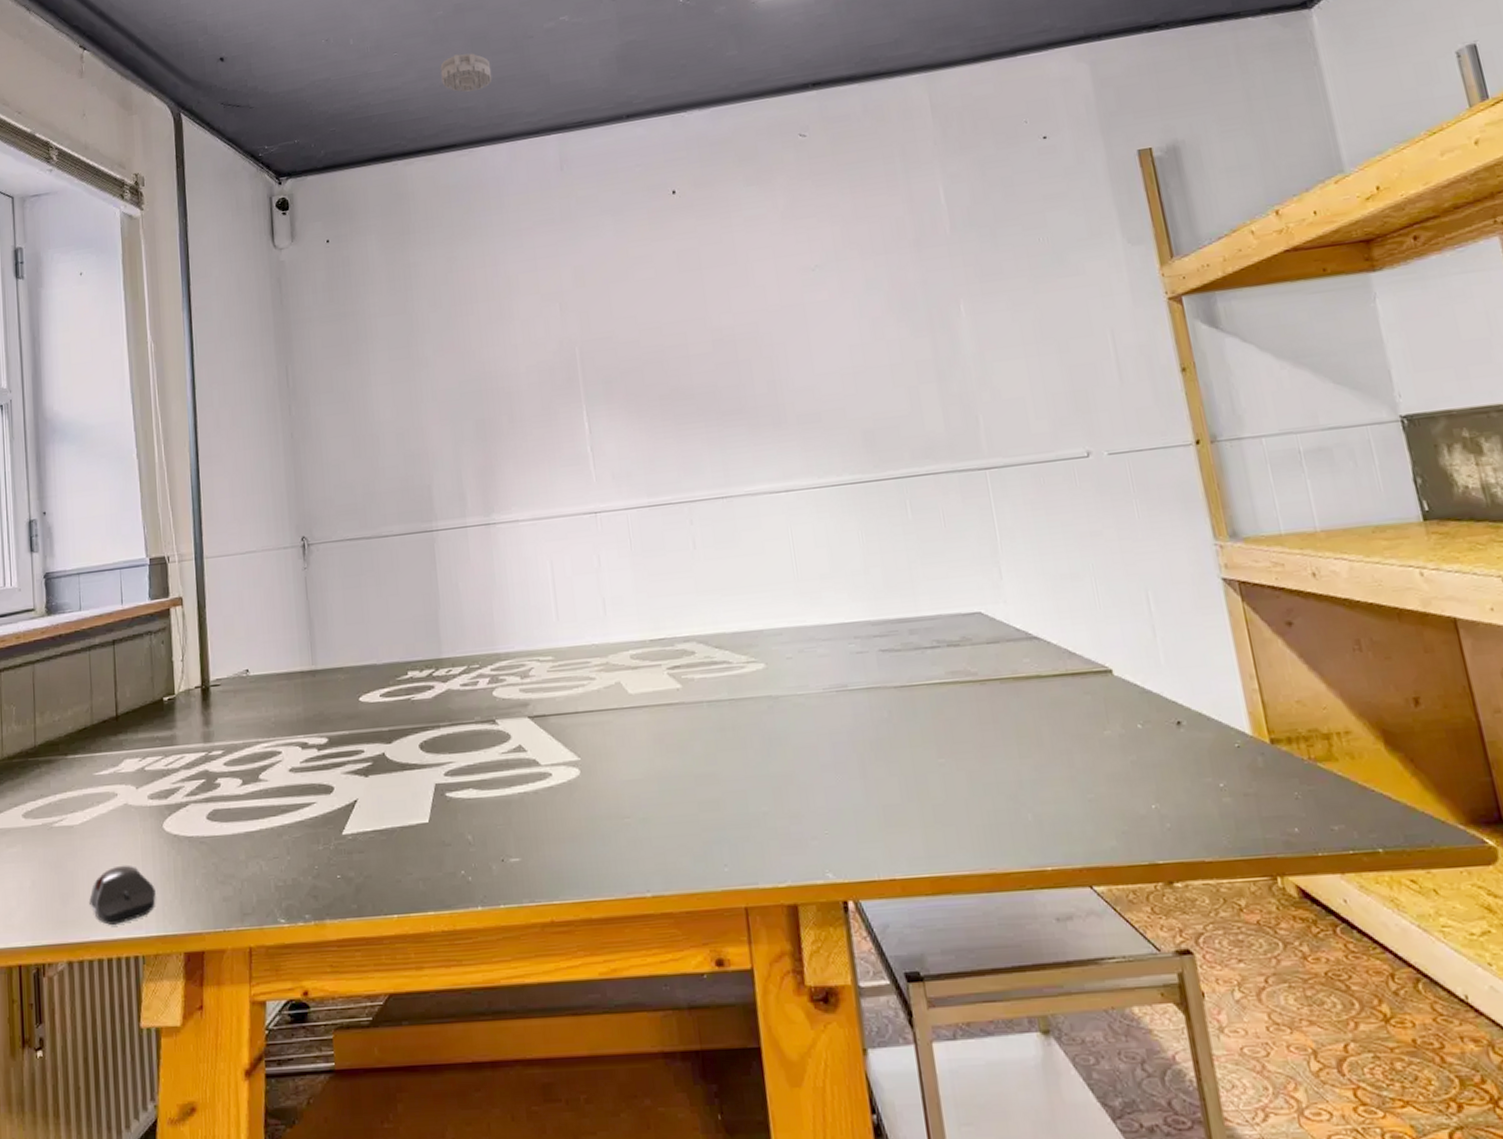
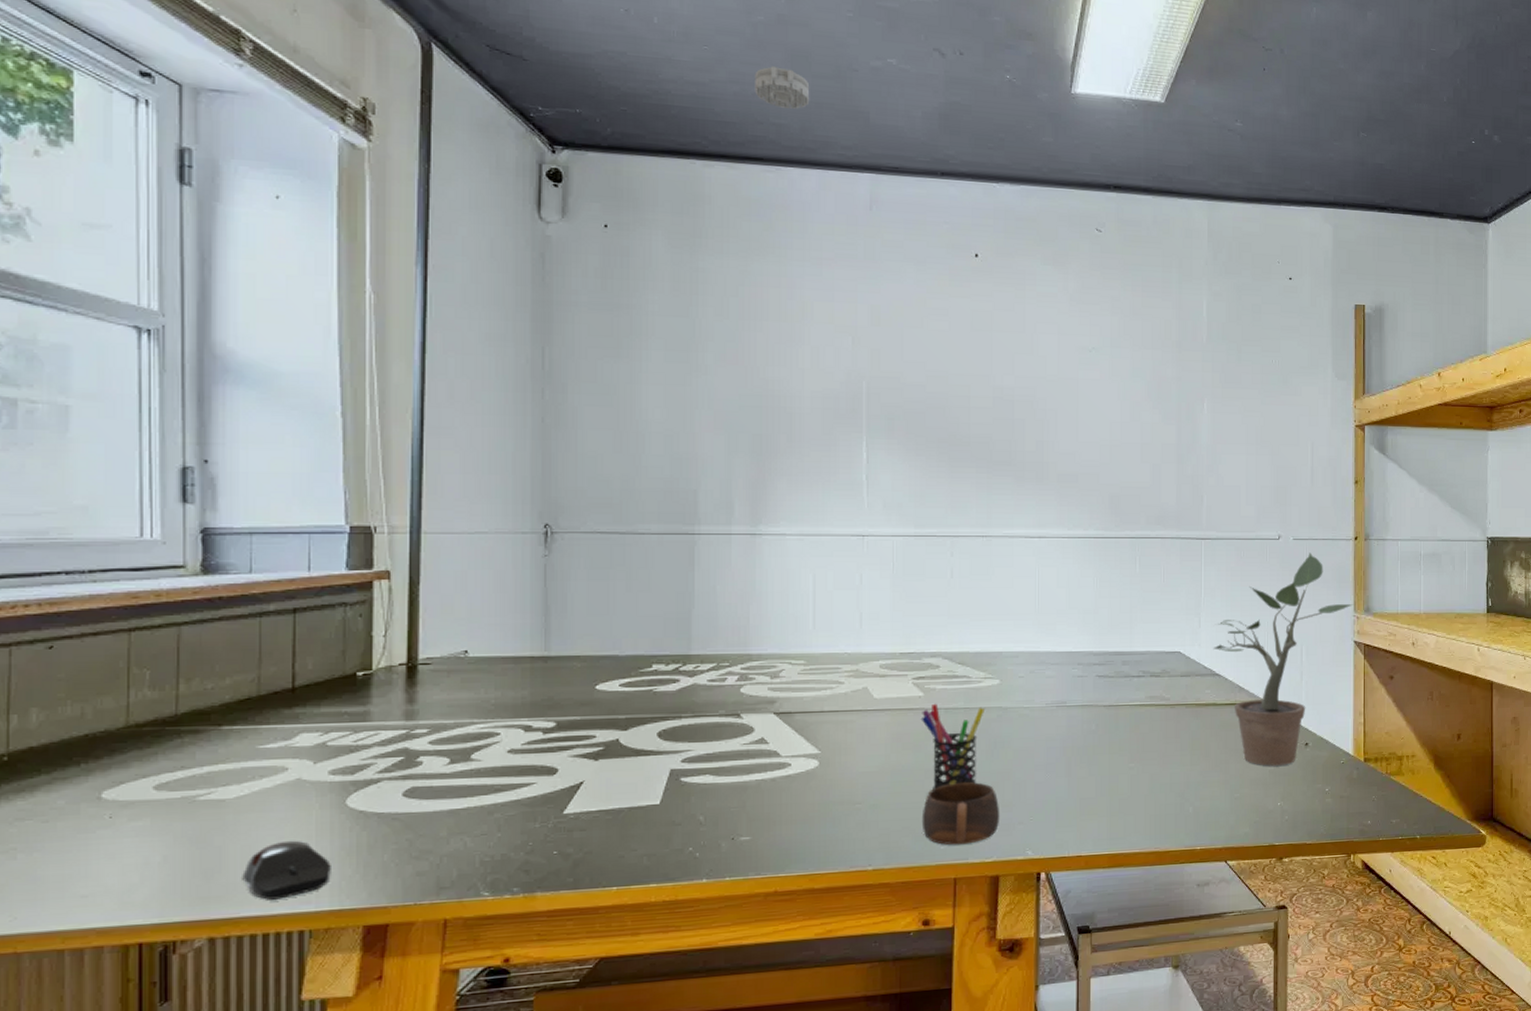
pen holder: none [682,696,754,799] -> present [920,703,984,790]
cup: none [698,788,789,867] -> present [921,782,1000,845]
potted plant: none [1023,468,1212,756] -> present [1213,552,1354,766]

